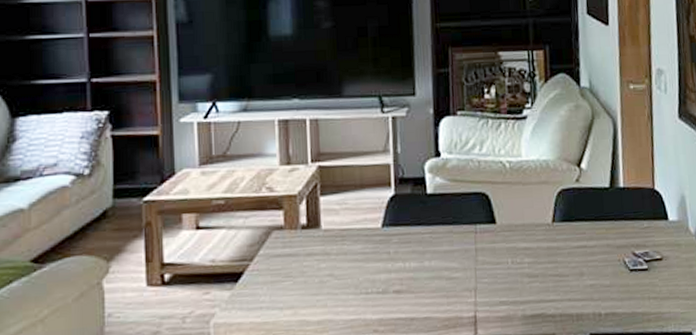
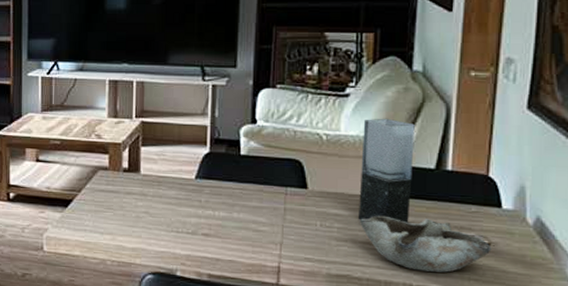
vase: none [542,138,592,251] -> present [359,118,415,223]
bowl: none [547,239,664,298] -> present [359,215,492,273]

